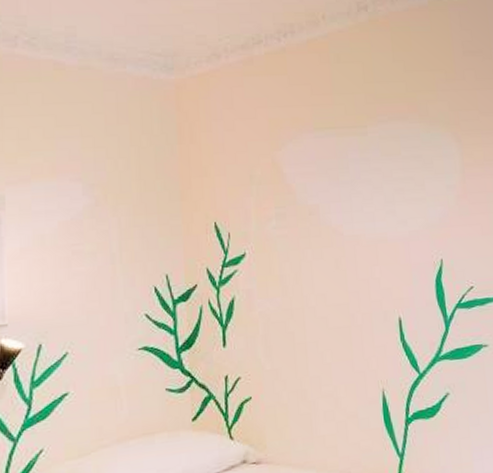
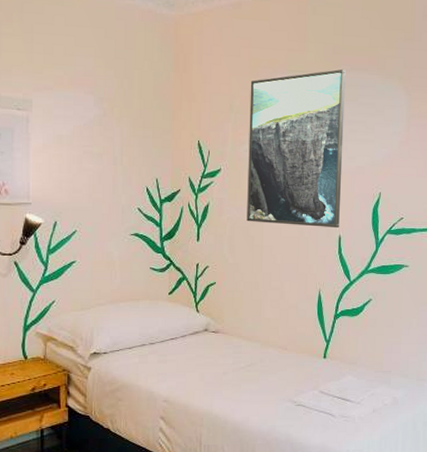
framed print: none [272,120,398,315] -> present [247,69,346,229]

